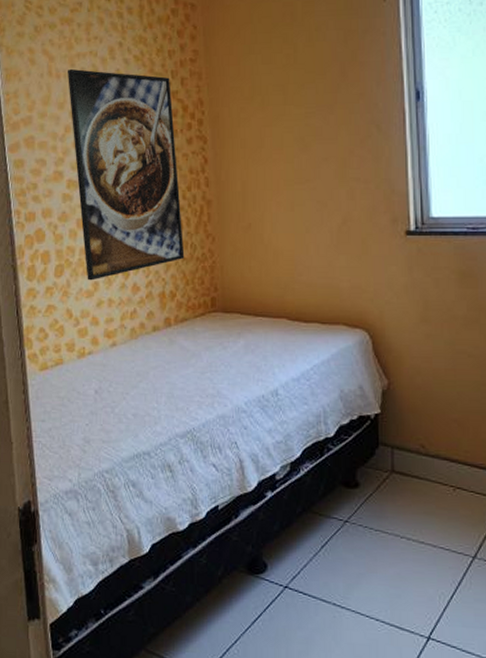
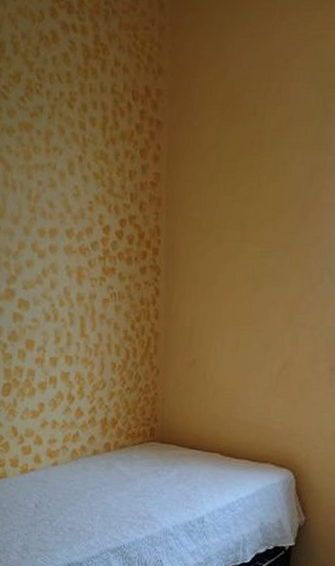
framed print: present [67,68,185,281] -> none [23,180,129,402]

